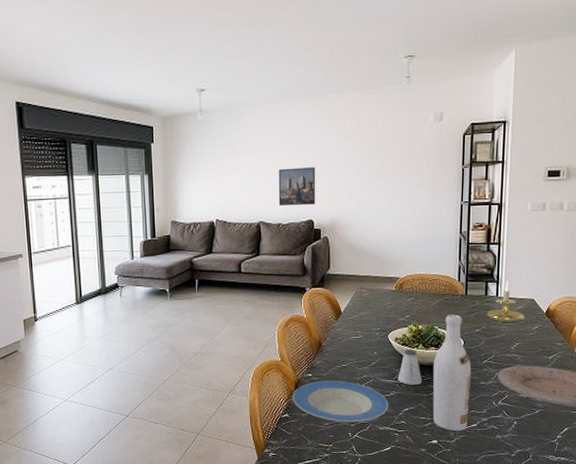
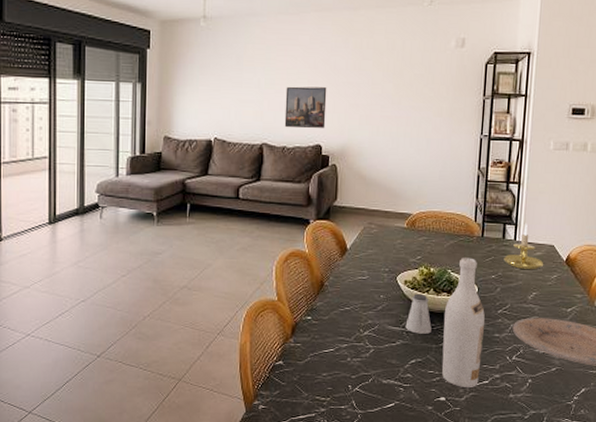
plate: present [292,380,388,422] -> none [288,325,394,373]

